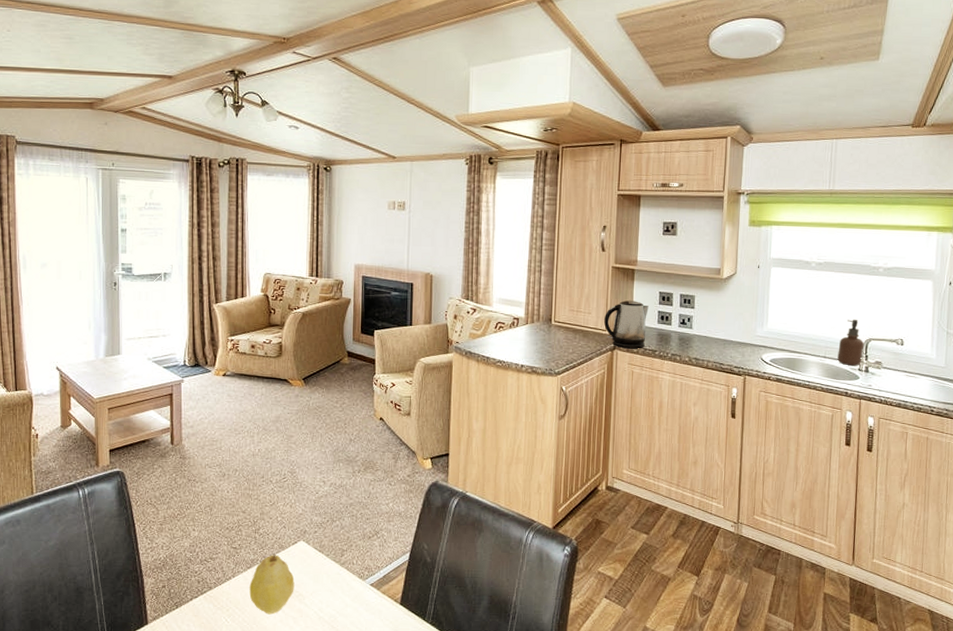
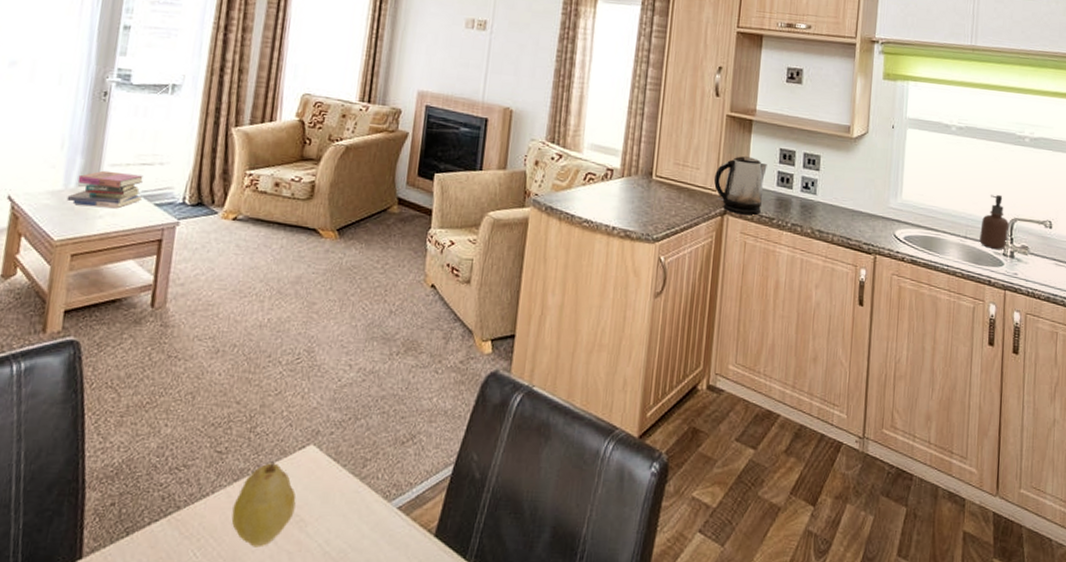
books: none [99,343,153,372] -> present [66,170,144,209]

